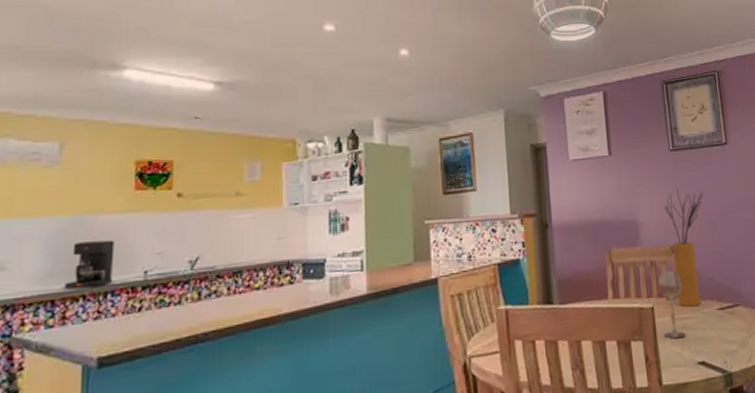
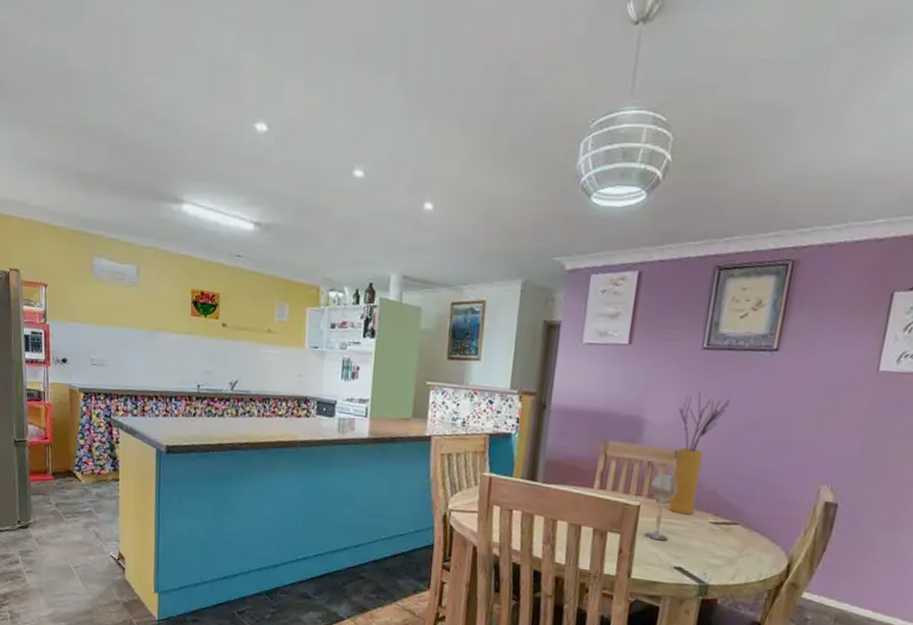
coffee maker: present [63,240,115,290] -> none [142,352,177,392]

